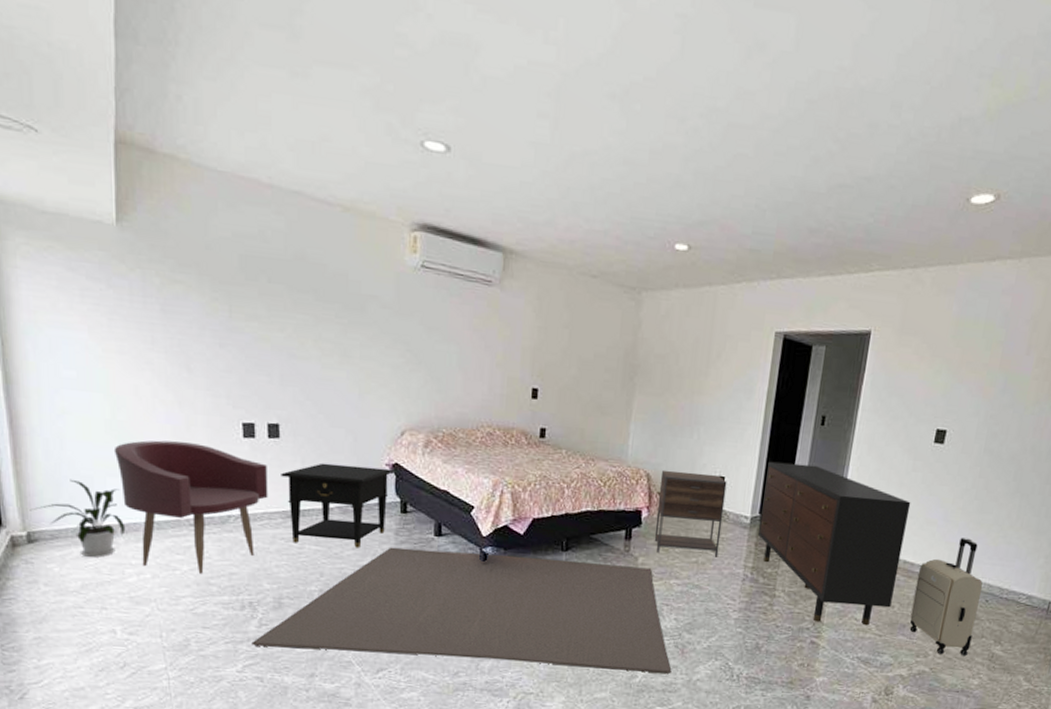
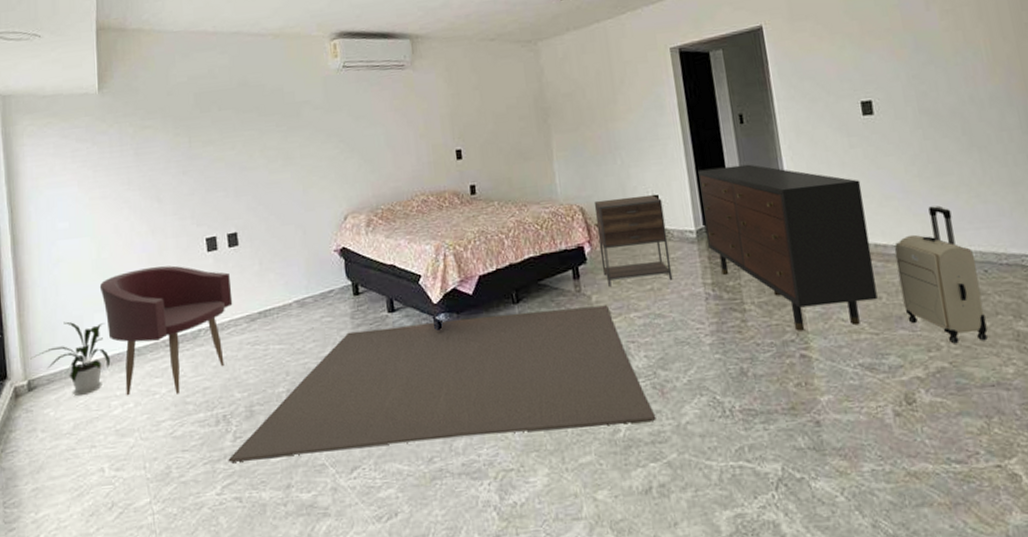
nightstand: present [281,463,394,548] -> none [242,254,343,346]

